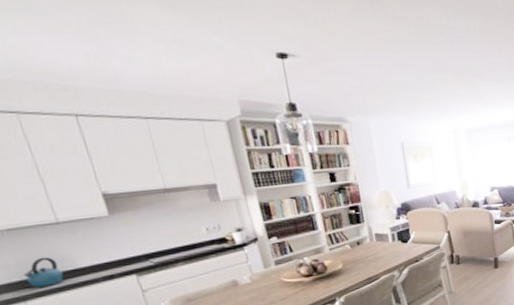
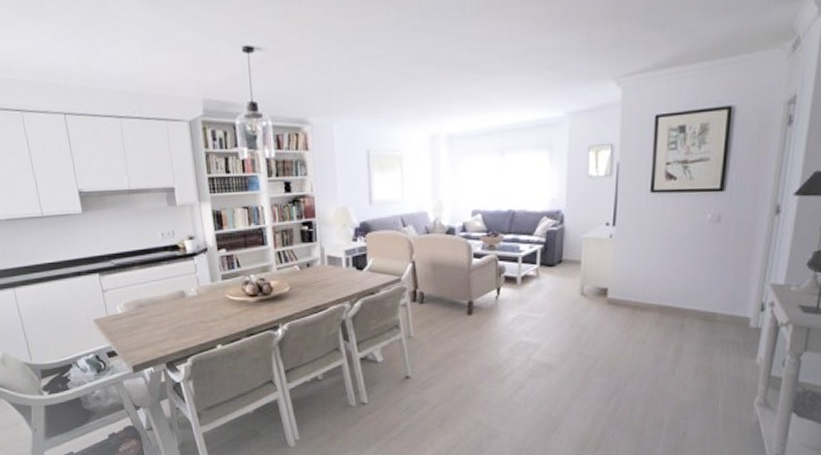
kettle: present [23,257,65,288] -> none [14,248,44,277]

